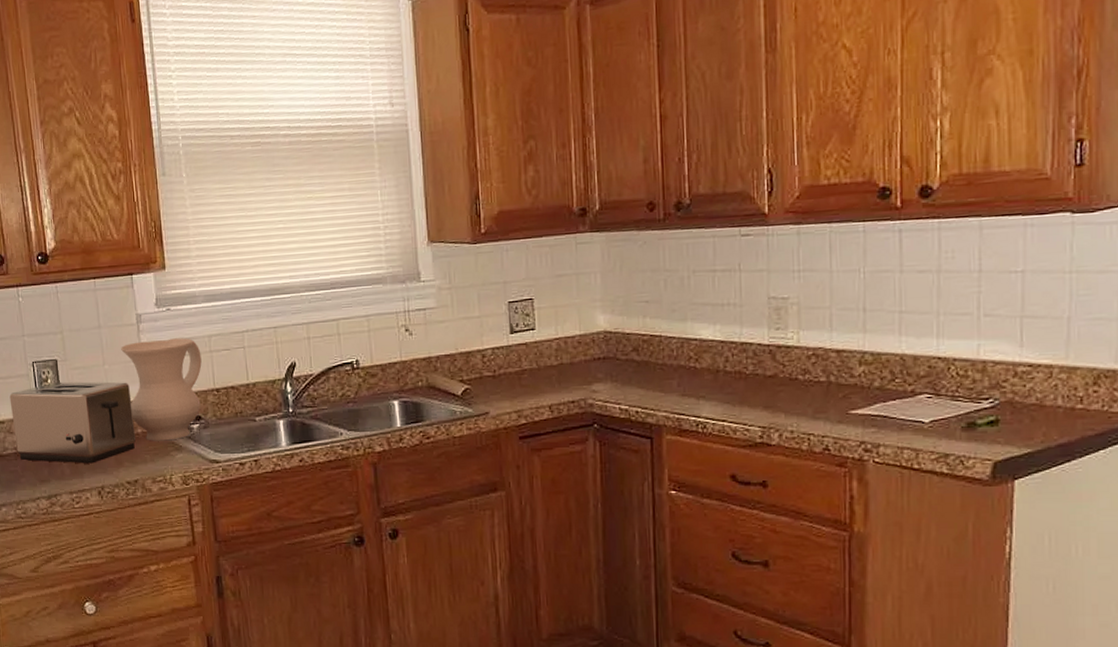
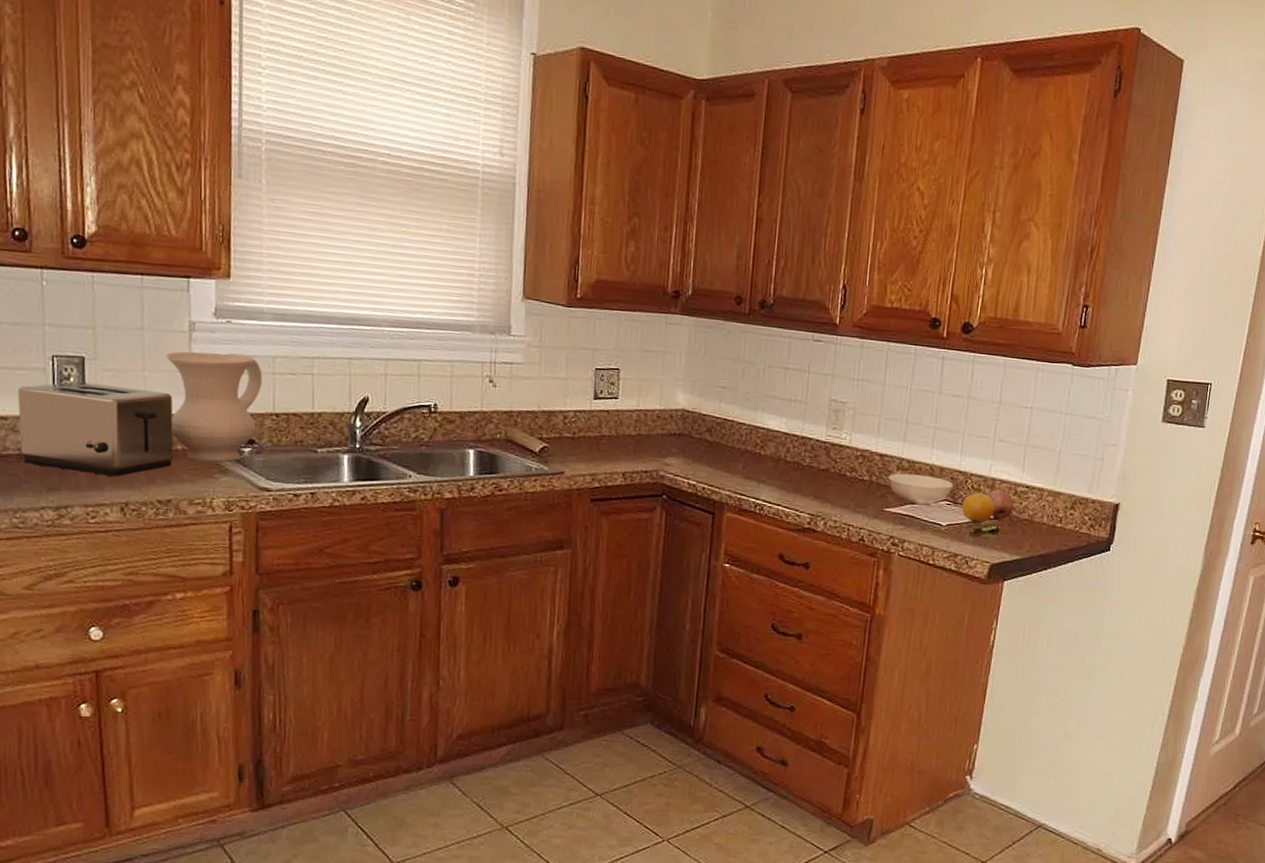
bowl: none [849,367,934,403] -> present [888,473,954,506]
fruit: none [947,380,990,415] -> present [962,493,995,523]
fruit: none [978,373,1015,408] -> present [987,489,1014,519]

